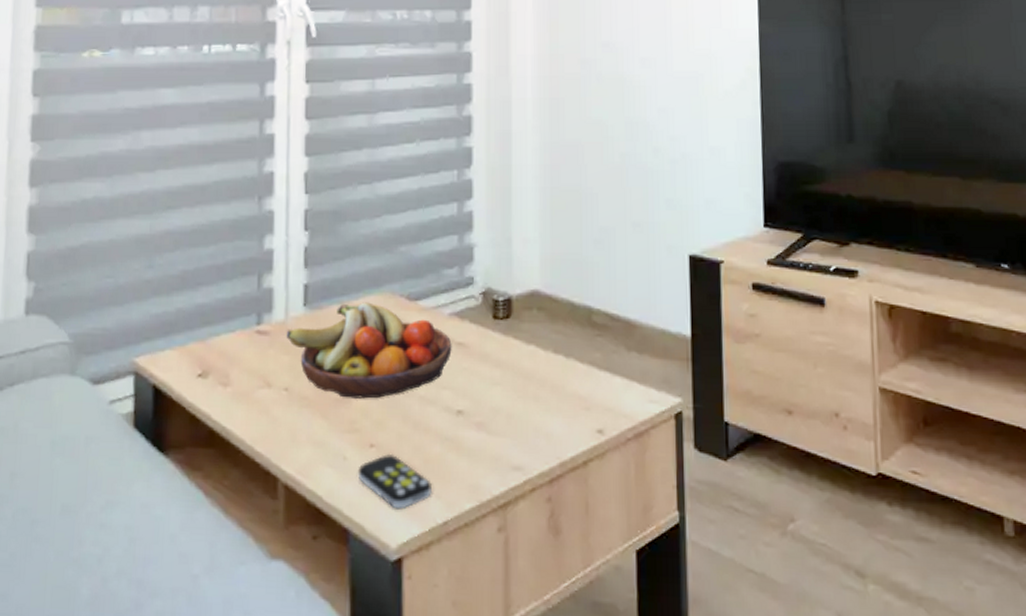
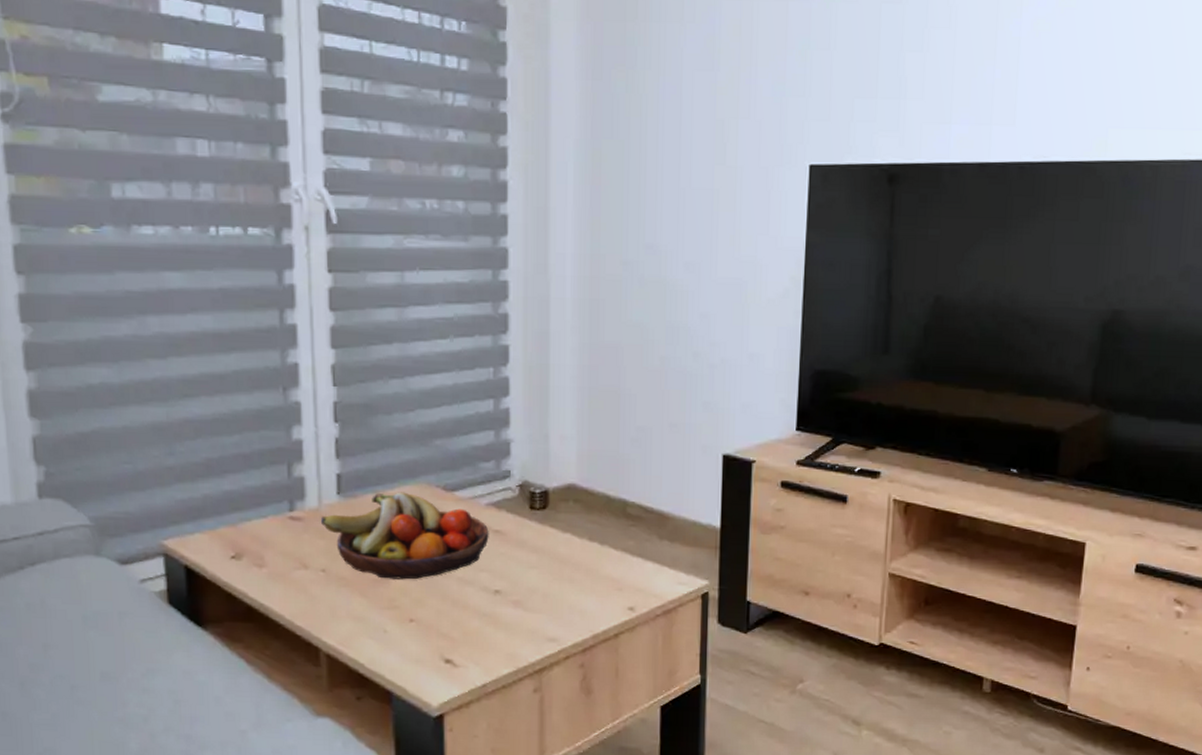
remote control: present [357,453,433,510] -> none [398,627,472,675]

